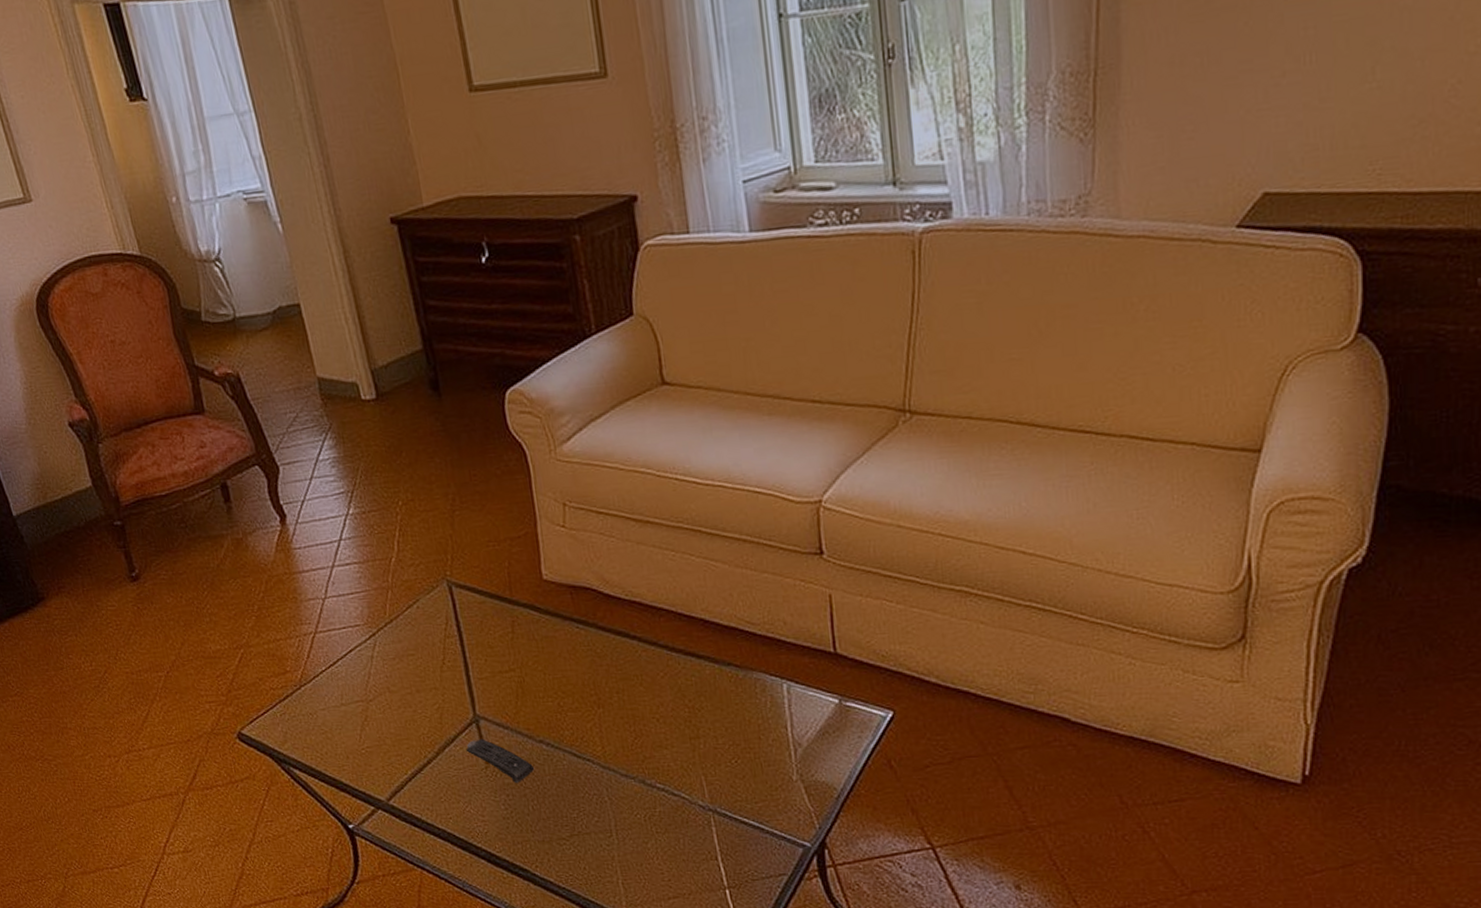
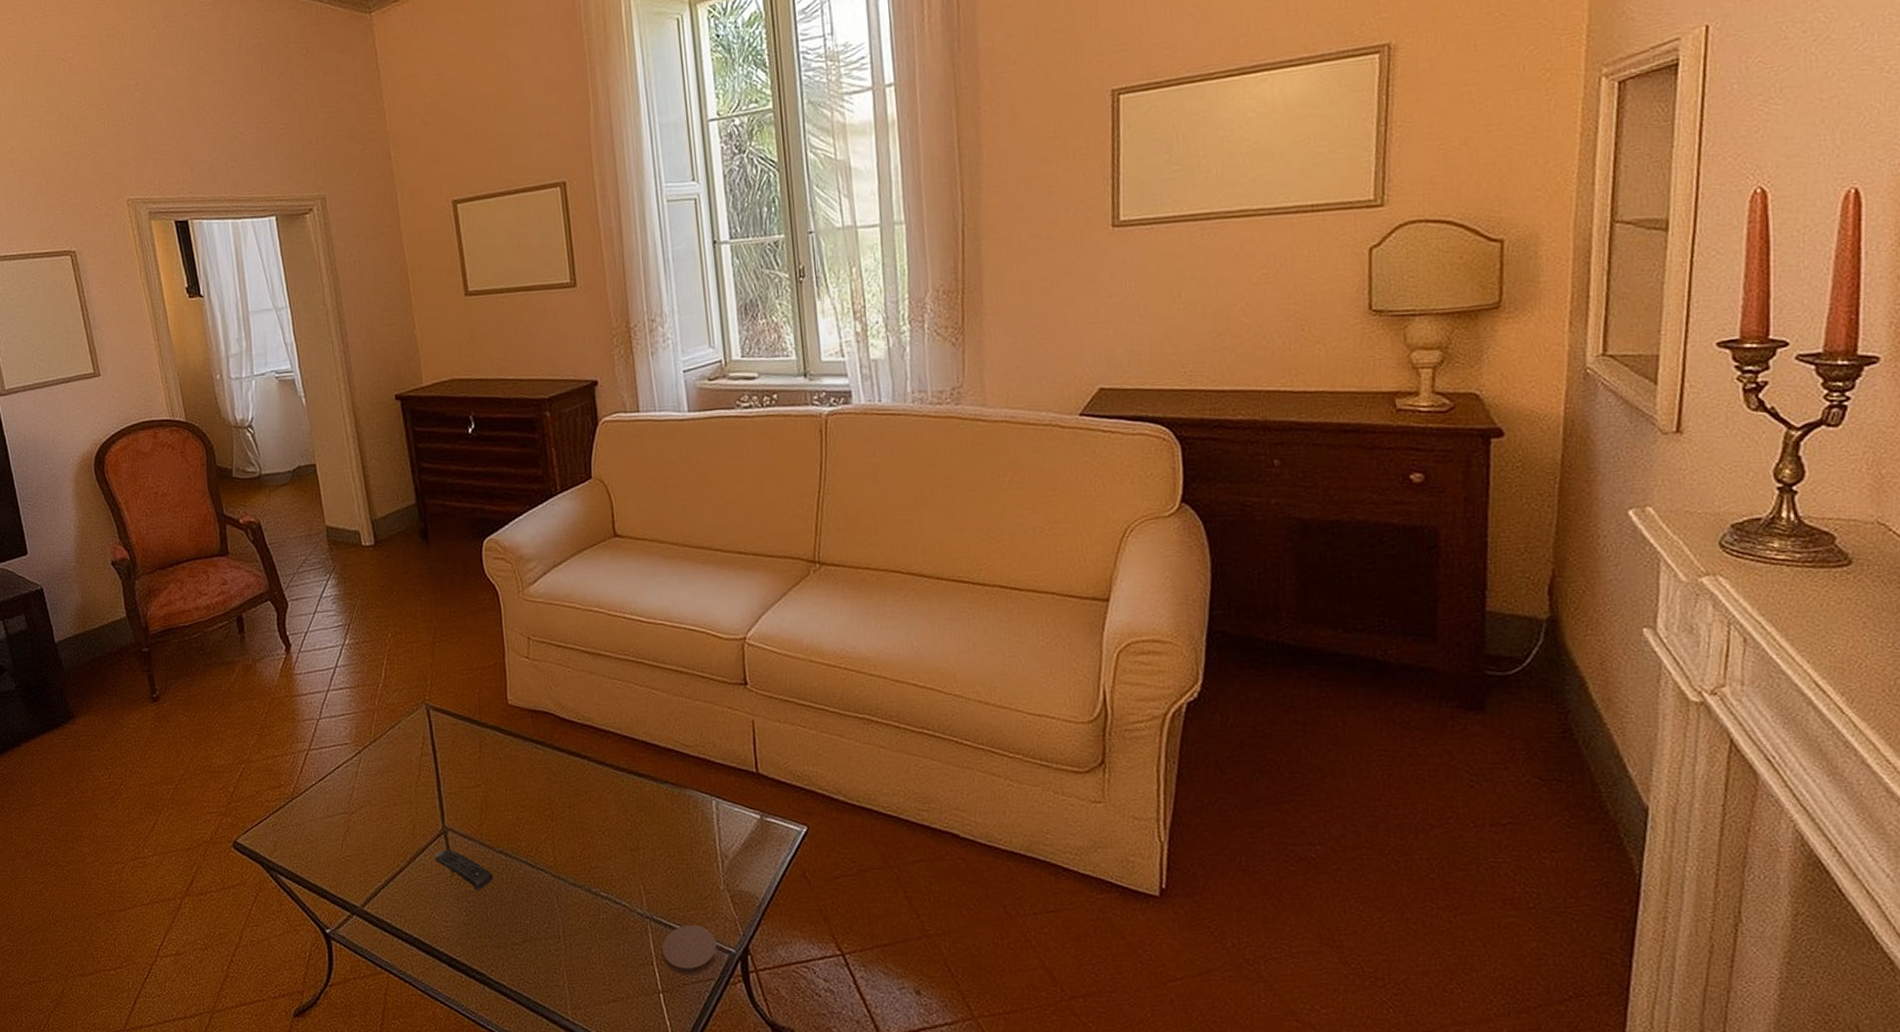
coaster: none [727,817,790,871] -> present [662,924,717,976]

